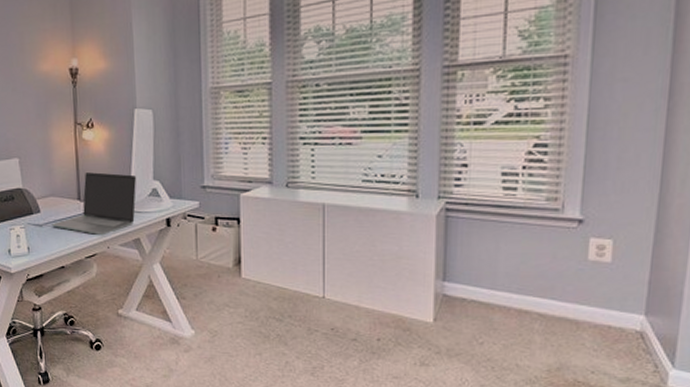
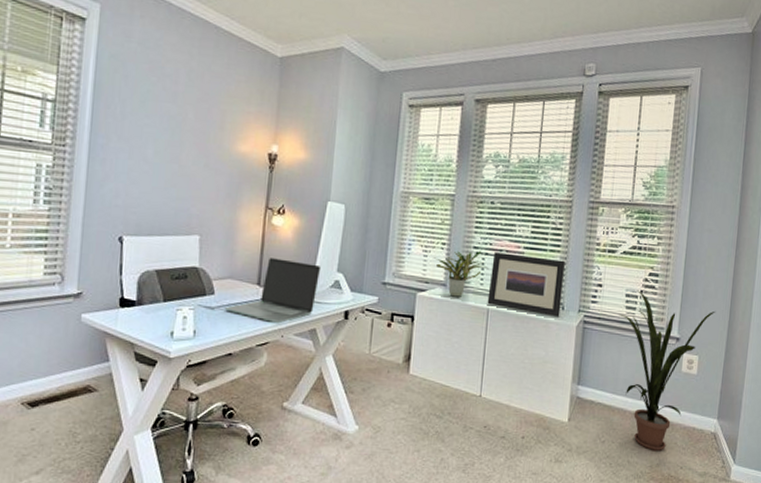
potted plant: none [254,141,320,194] -> present [433,251,489,297]
picture frame: none [322,140,417,207] -> present [487,252,566,318]
house plant: none [493,166,639,353] -> present [619,290,716,450]

